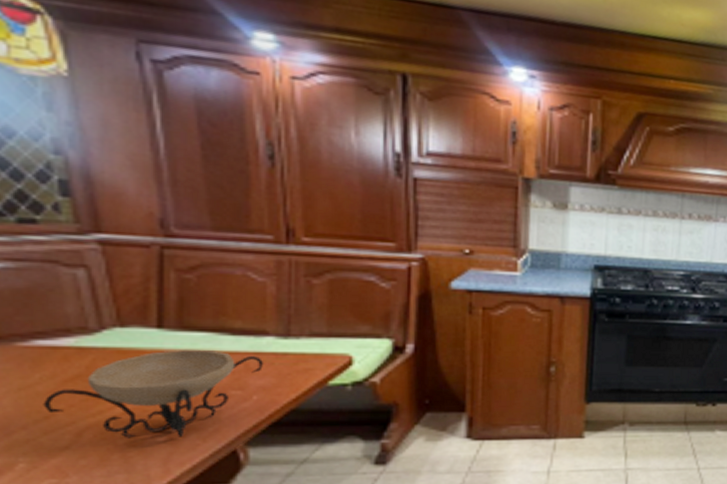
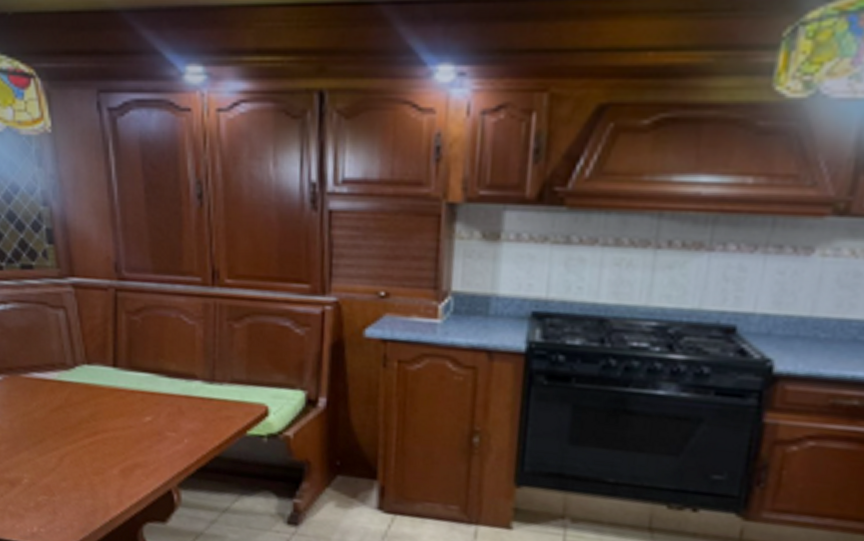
decorative bowl: present [43,349,264,438] -> none [38,388,194,472]

